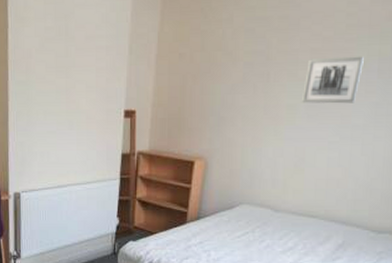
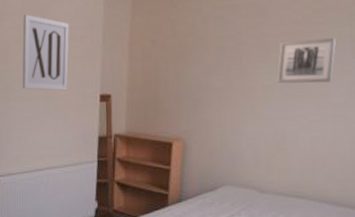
wall art: none [44,19,94,105] -> present [22,14,69,91]

